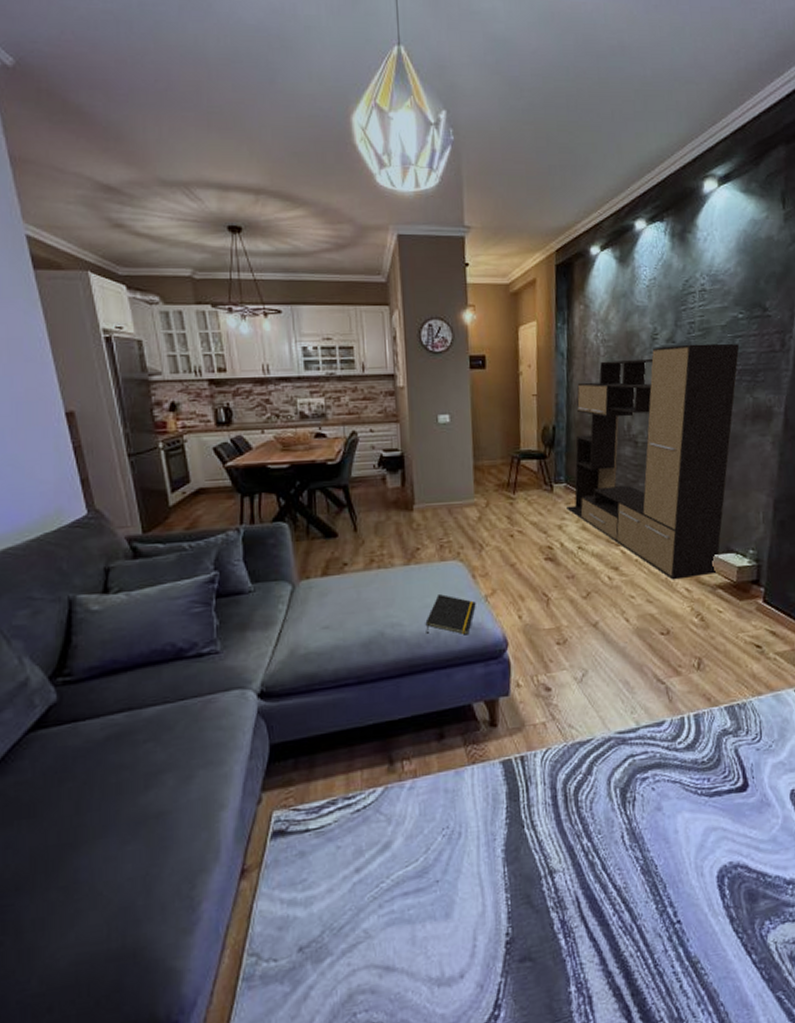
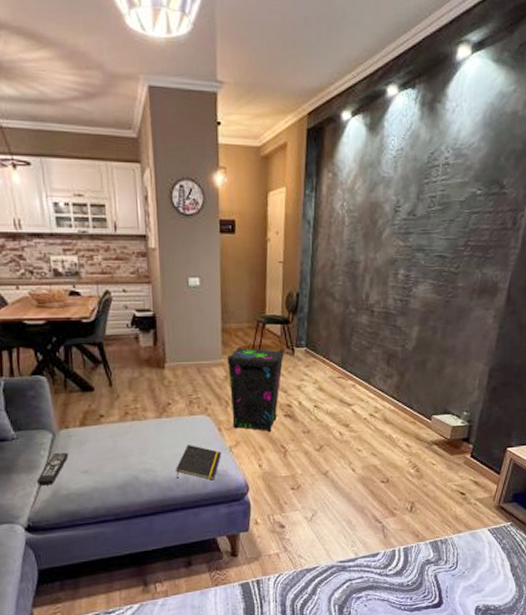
remote control: none [272,606,309,644] -> present [36,453,69,486]
speaker: none [480,485,542,579] -> present [227,347,284,433]
media console: present [566,343,740,580] -> none [306,218,475,437]

